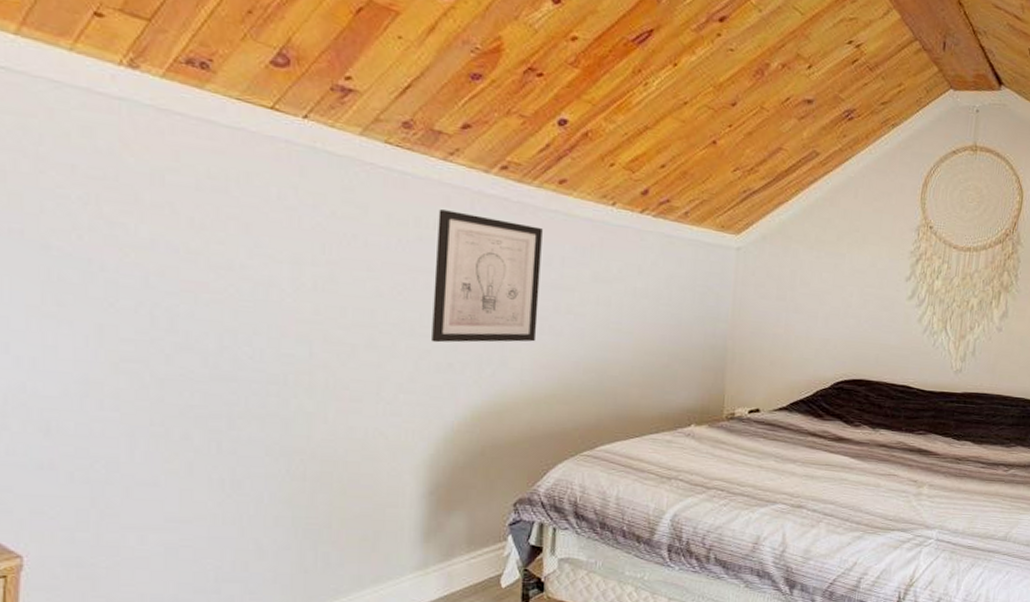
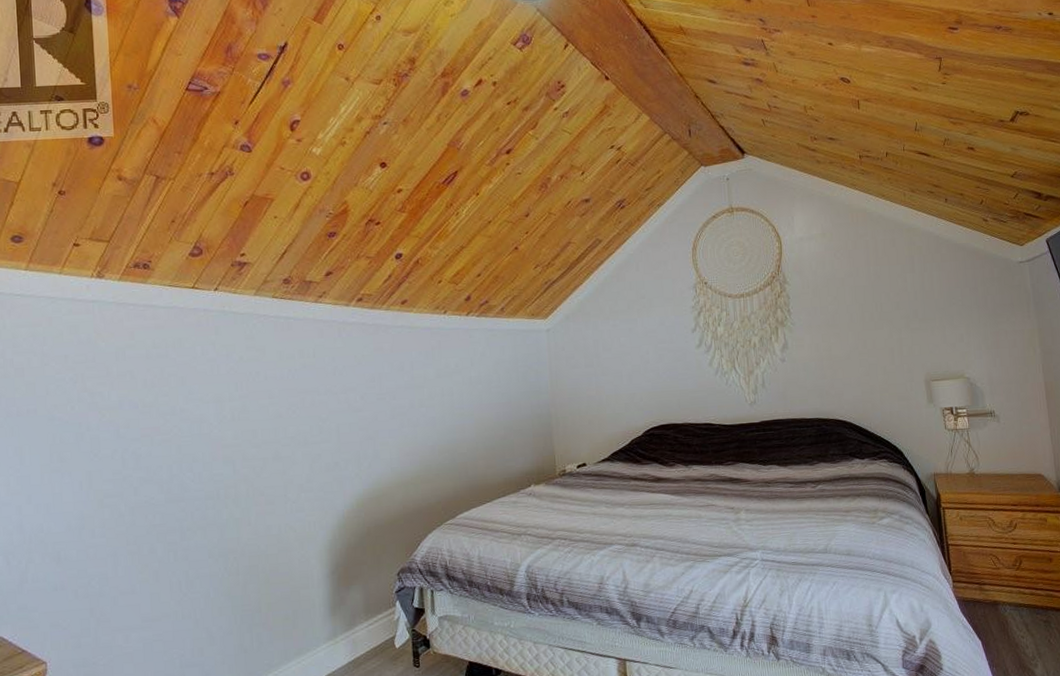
wall art: present [432,209,543,343] -> none [315,340,399,447]

